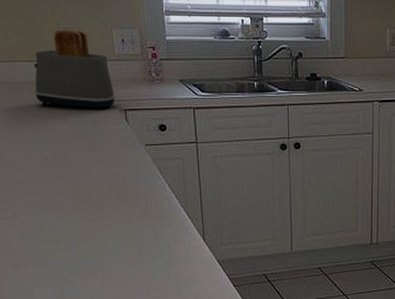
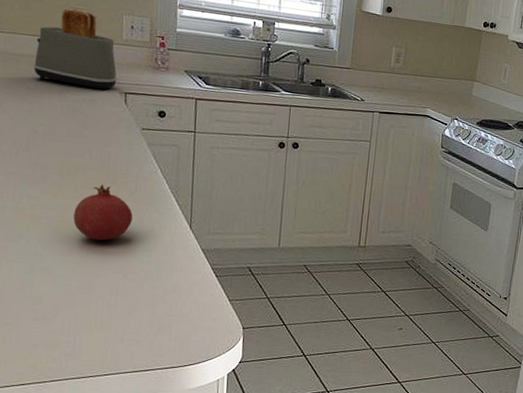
fruit: none [92,204,148,260] -> present [73,184,133,241]

